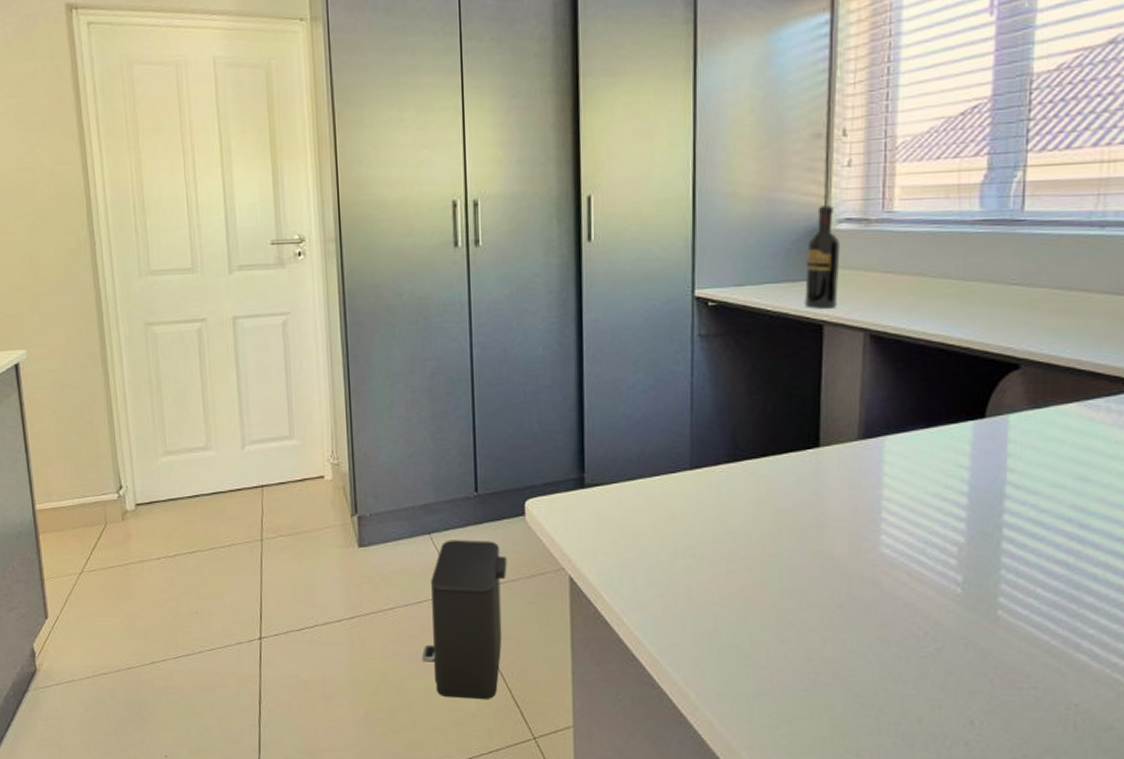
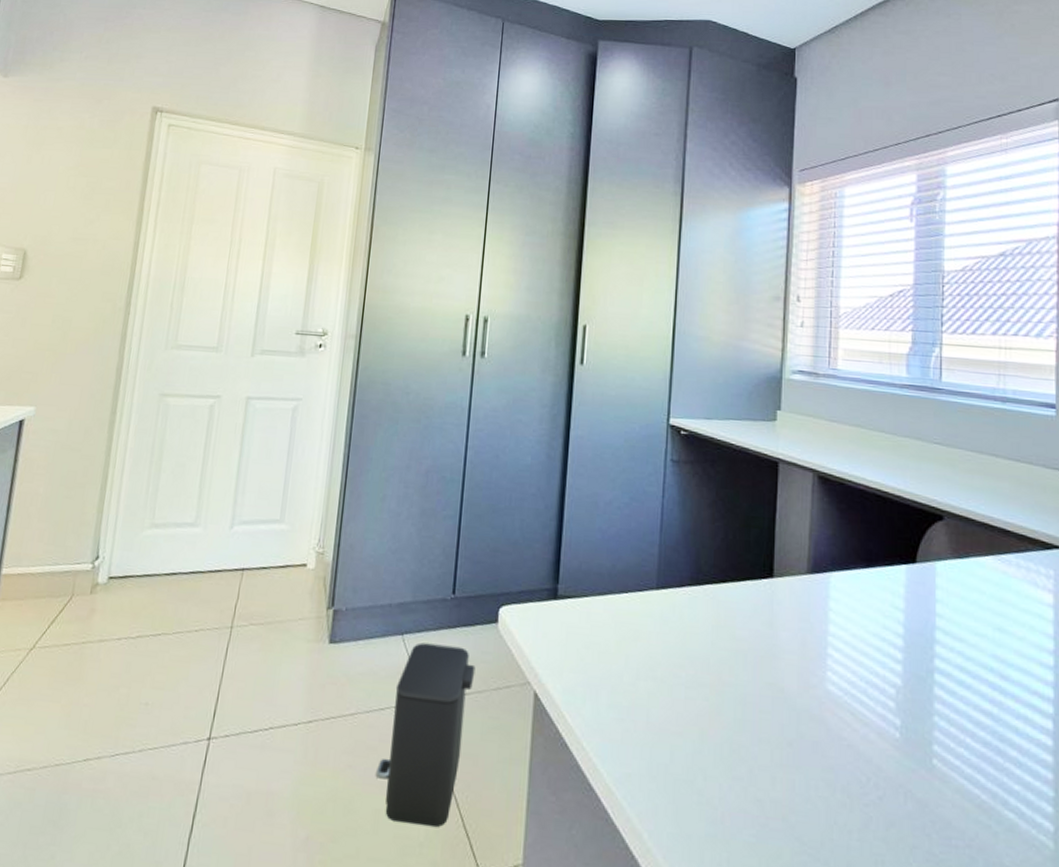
wine bottle: present [805,205,840,309] -> none [763,357,794,449]

